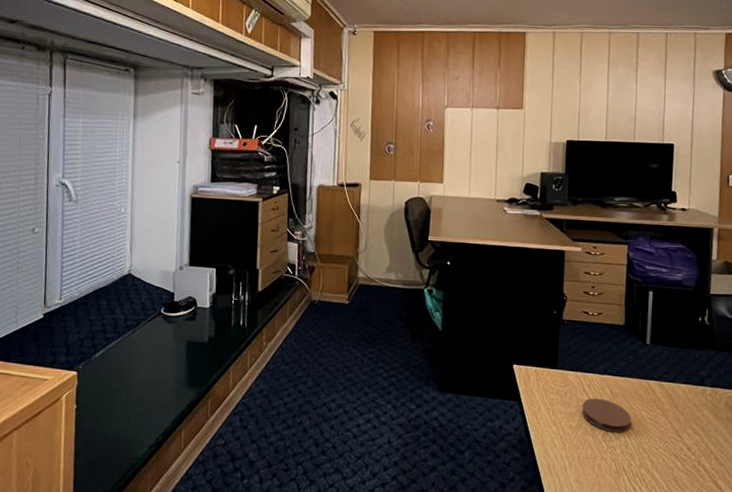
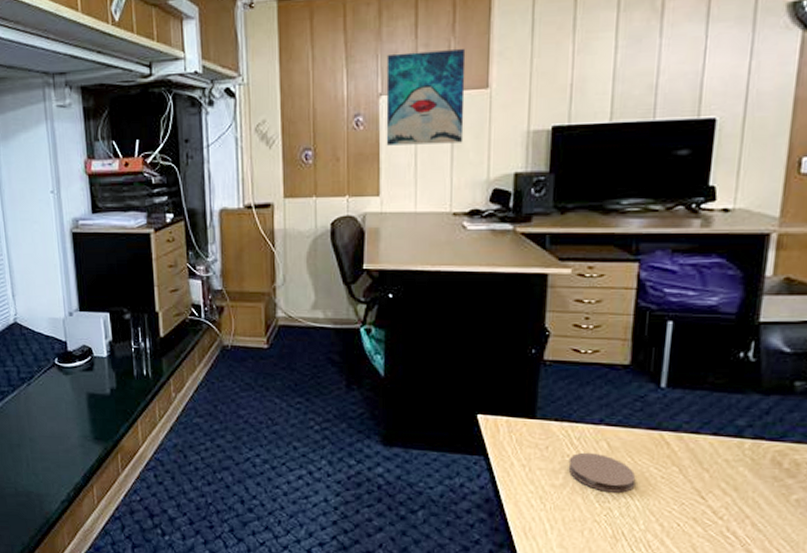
wall art: none [449,78,508,147] -> present [386,49,466,146]

